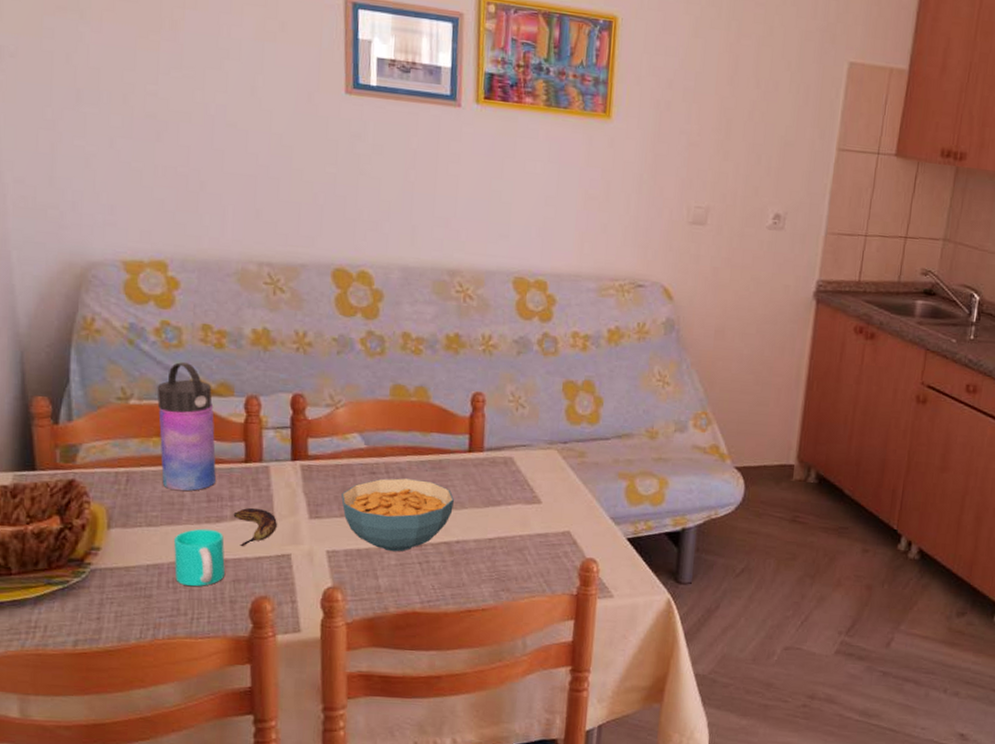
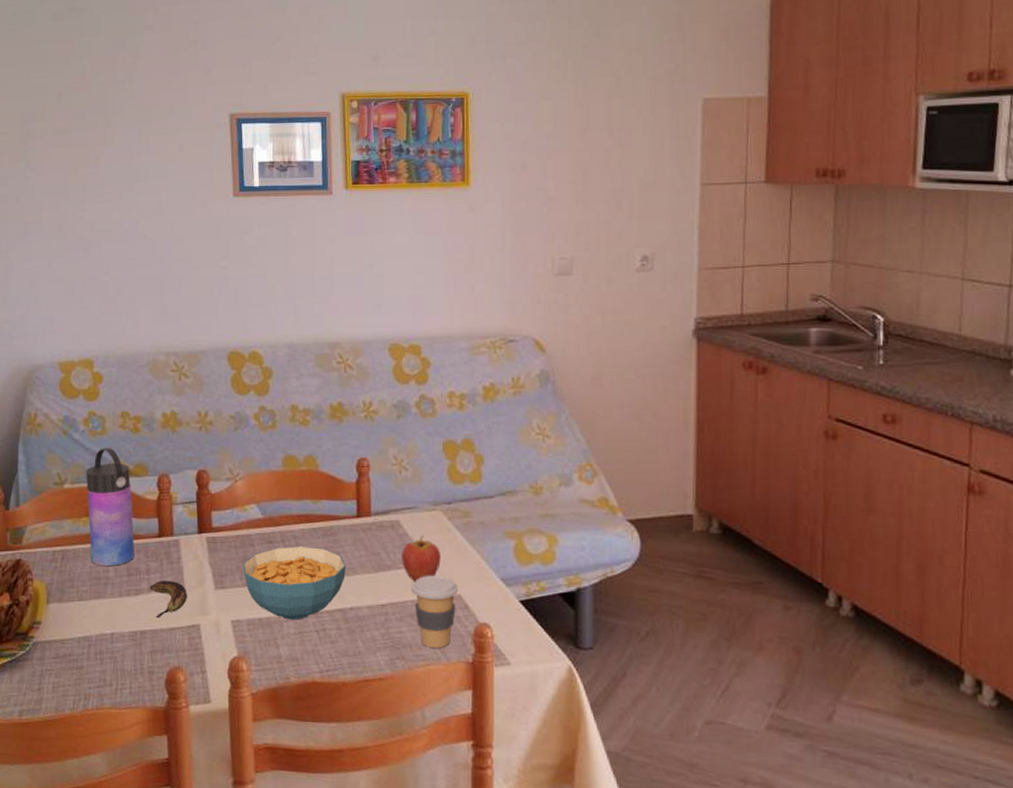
cup: present [173,528,225,587] -> none [100,601,143,658]
fruit: none [512,472,553,518] -> present [402,535,441,582]
coffee cup: none [521,511,569,581] -> present [412,575,459,648]

